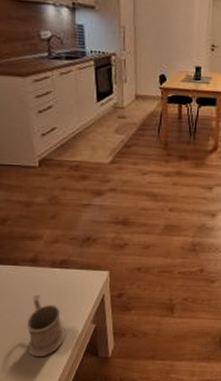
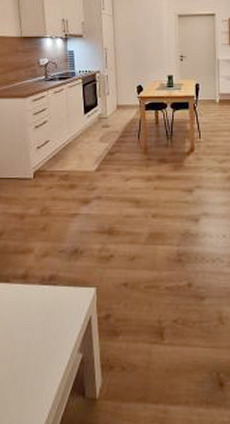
mug: present [26,295,65,358] -> none [13,317,52,397]

